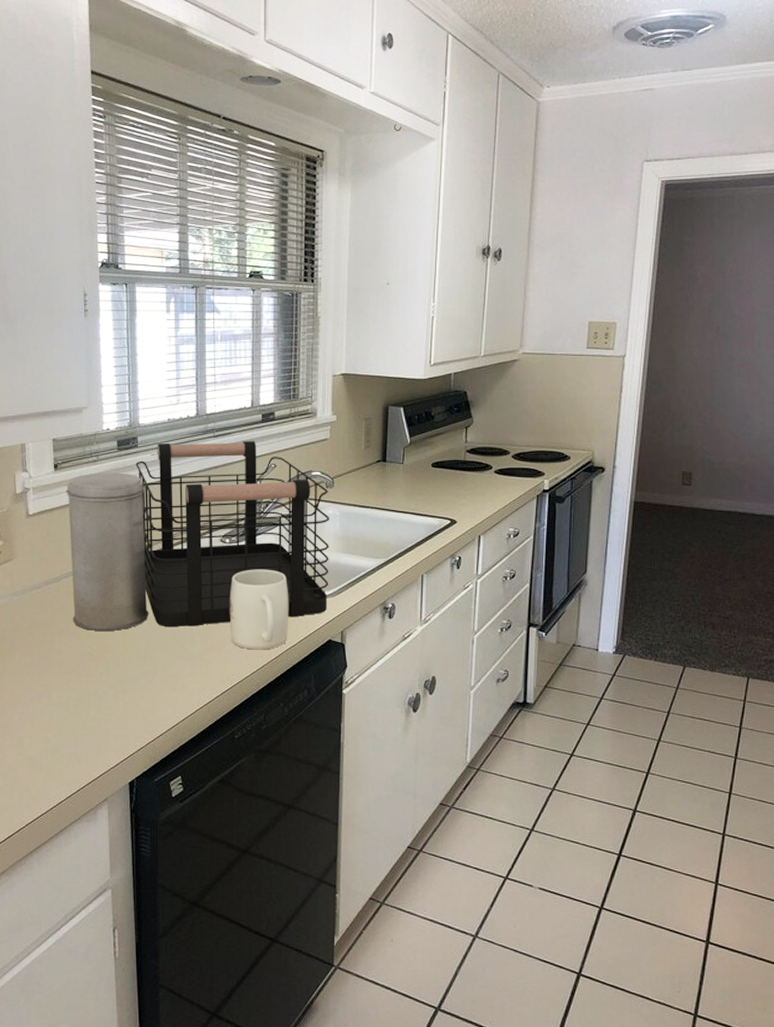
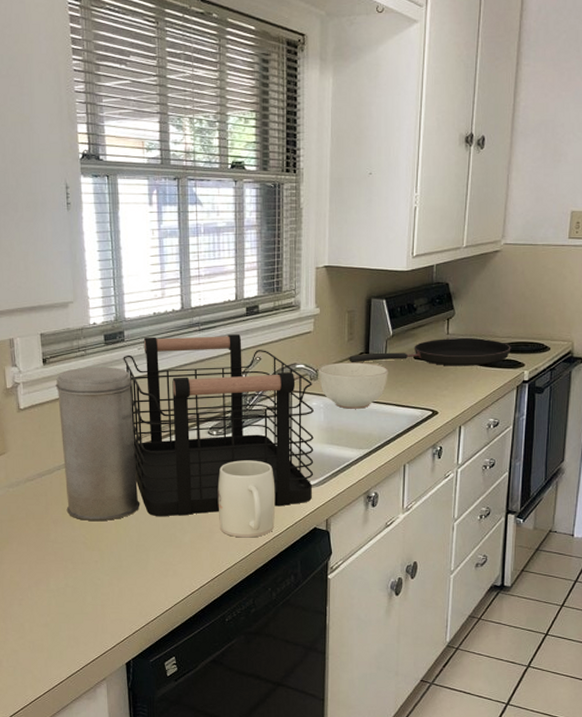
bowl: none [334,470,407,517] -> present [318,362,389,409]
frying pan: none [366,447,531,475] -> present [349,338,511,366]

